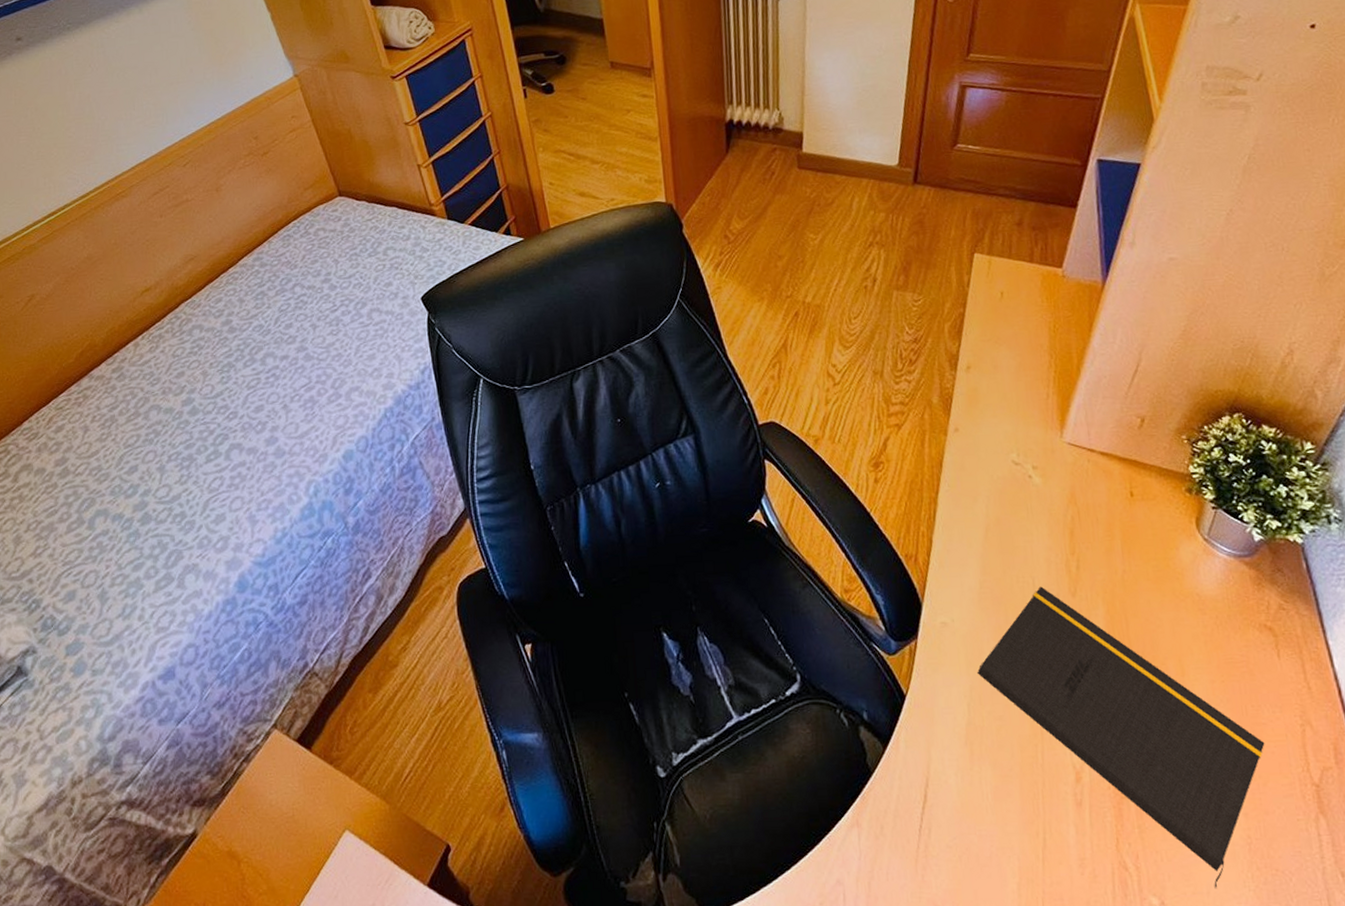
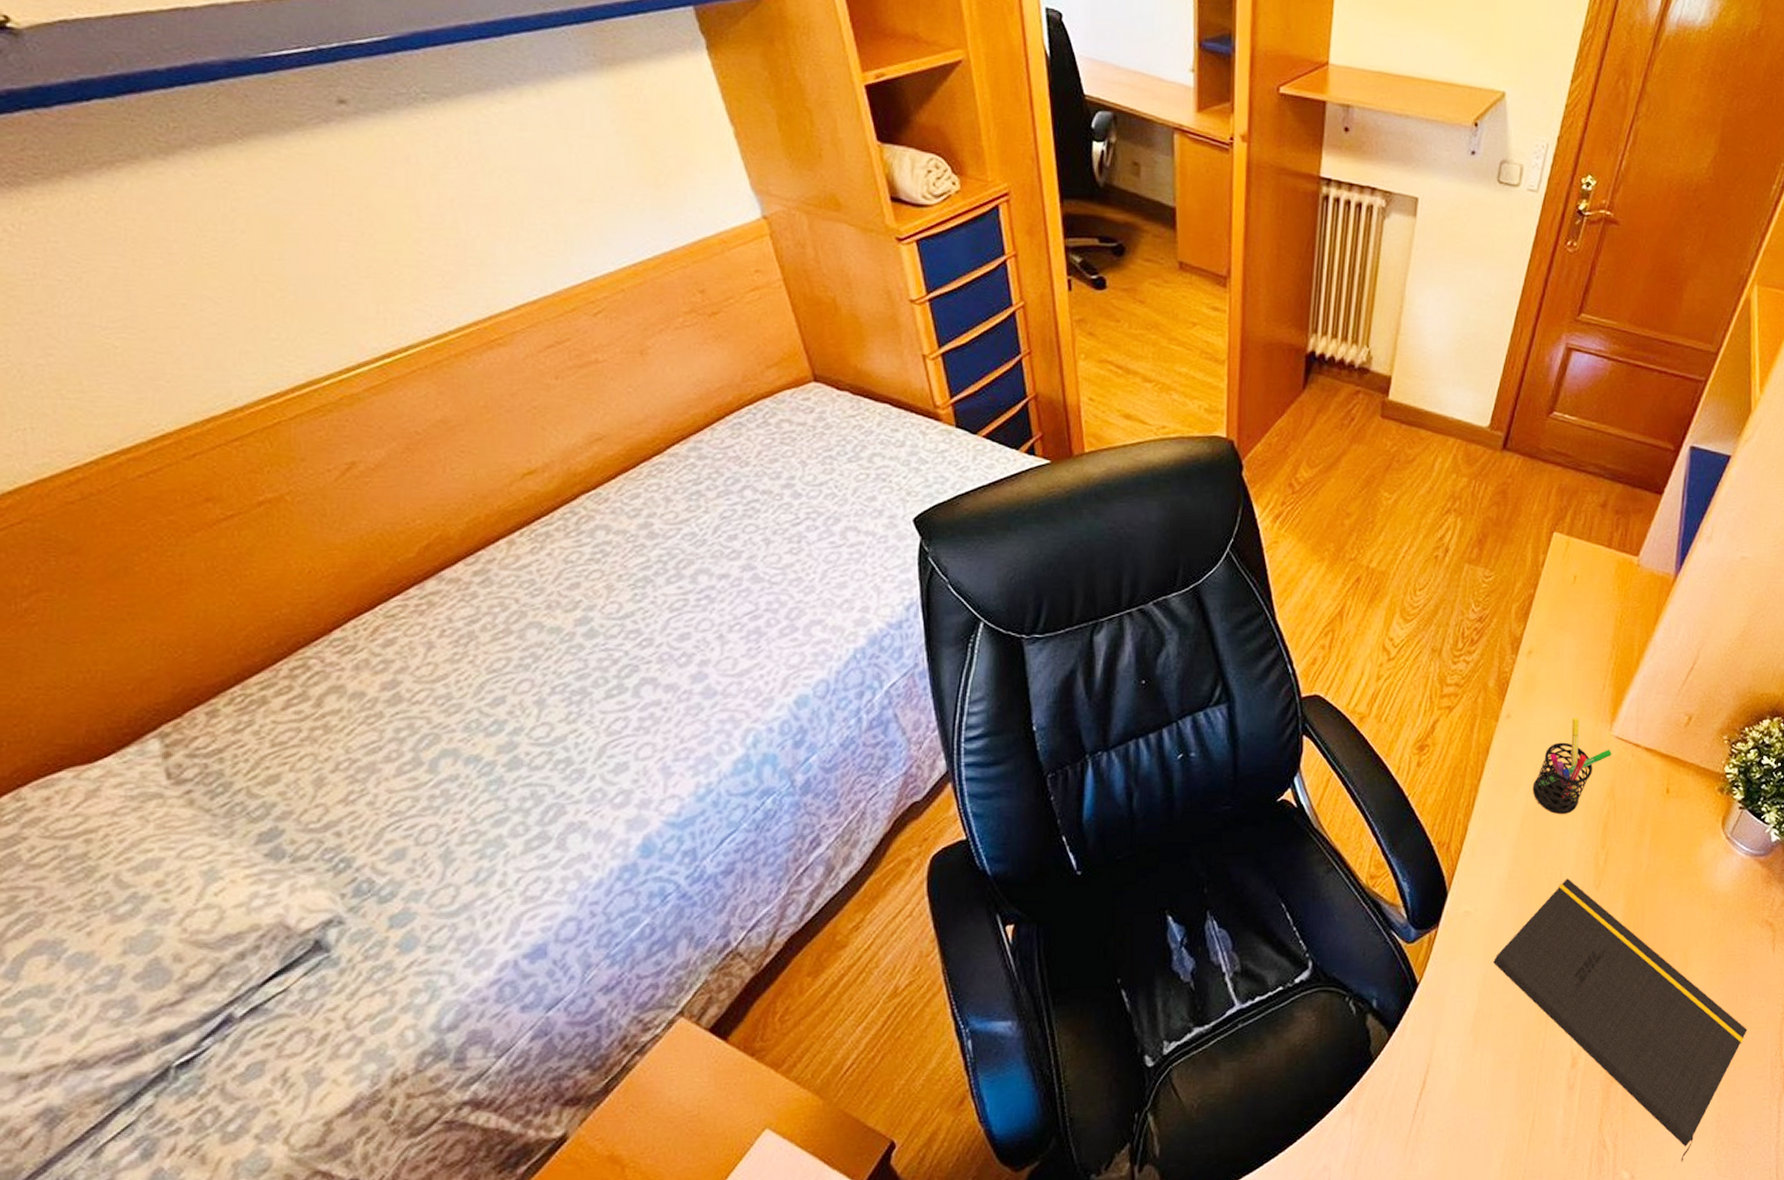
pen holder: none [991,427,1067,523] -> present [1532,718,1612,815]

